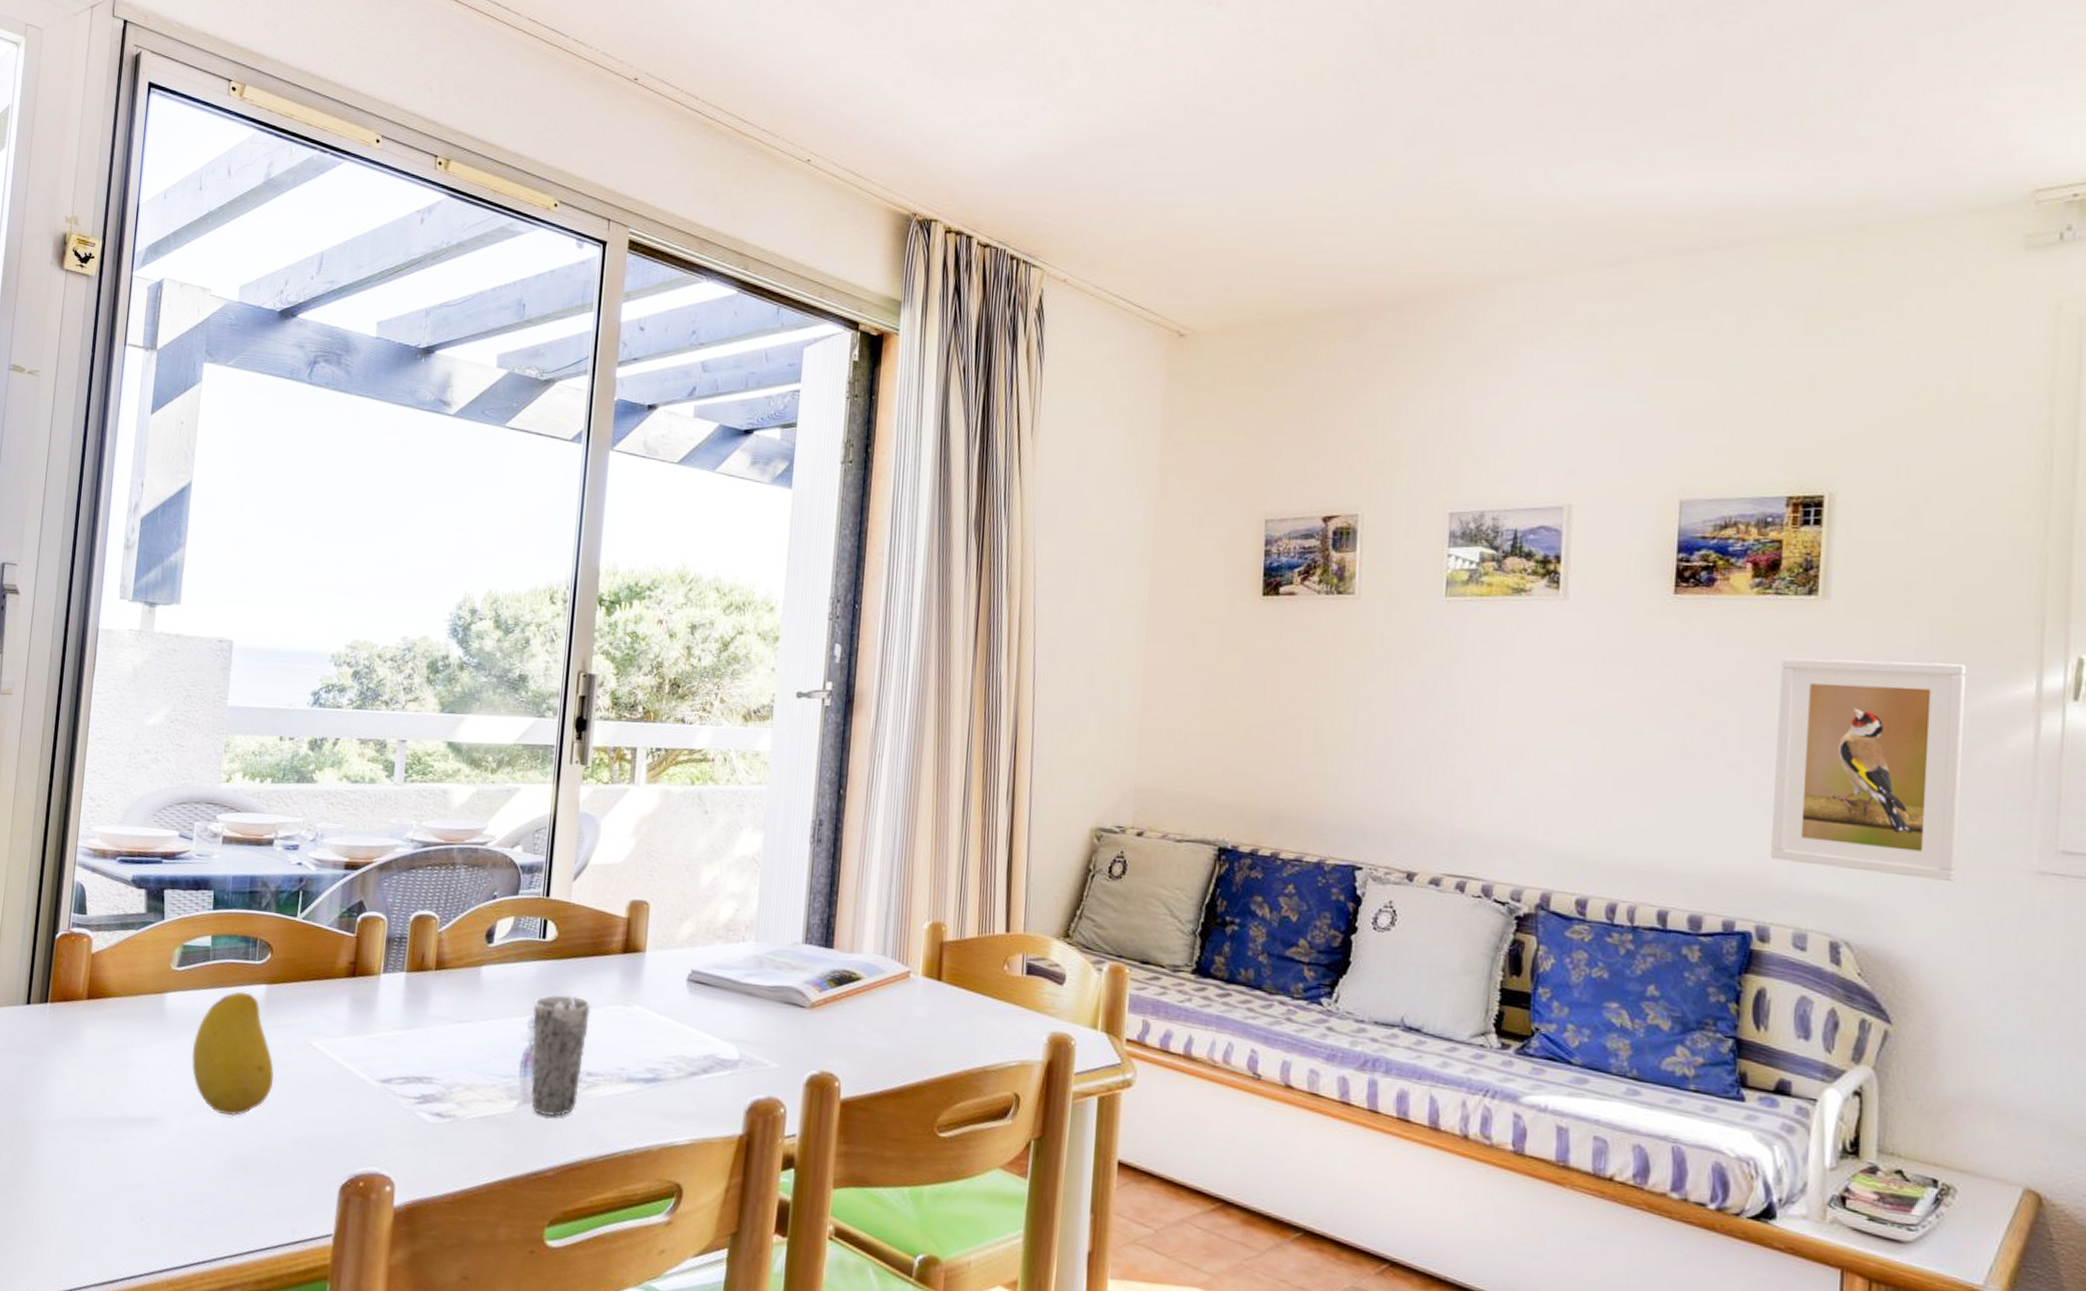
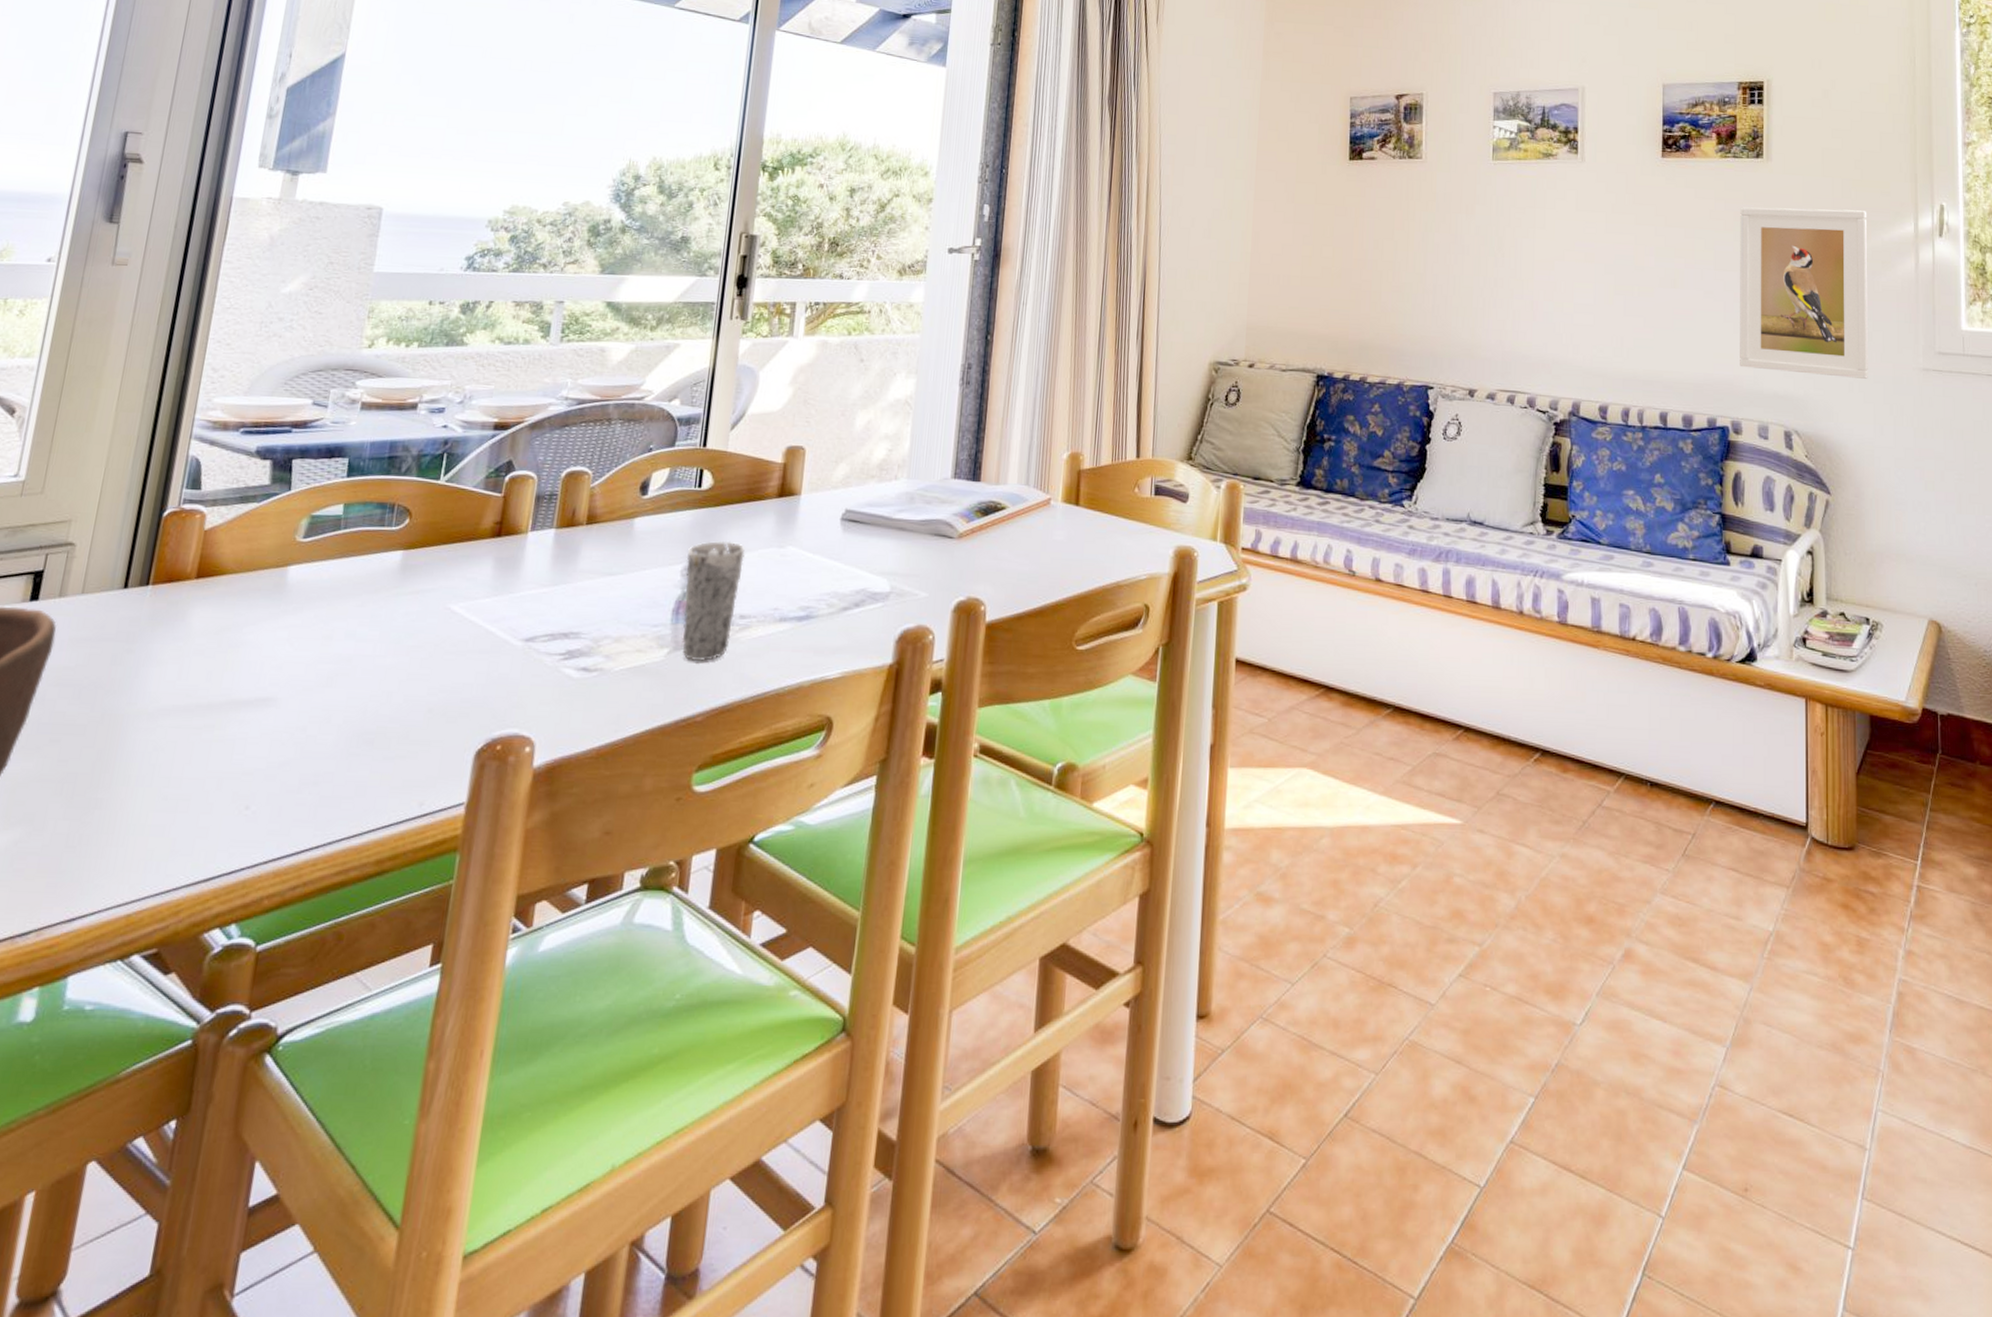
fruit: present [192,991,274,1116] -> none [314,559,407,689]

